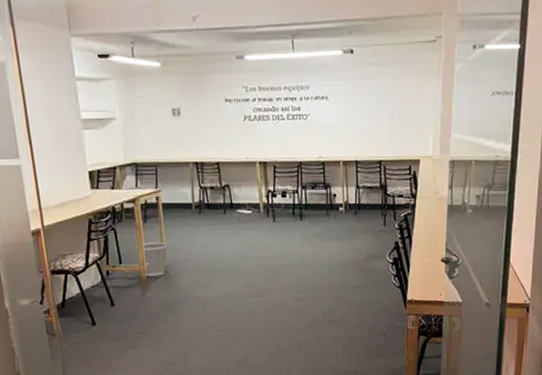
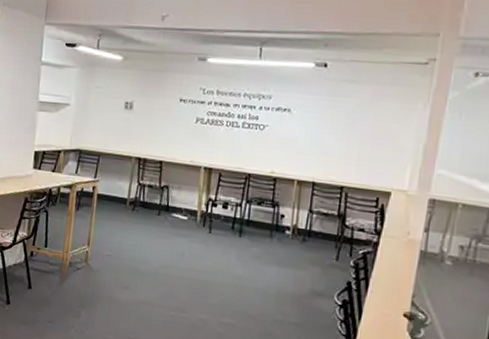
wastebasket: present [136,241,169,277] -> none [64,230,96,268]

